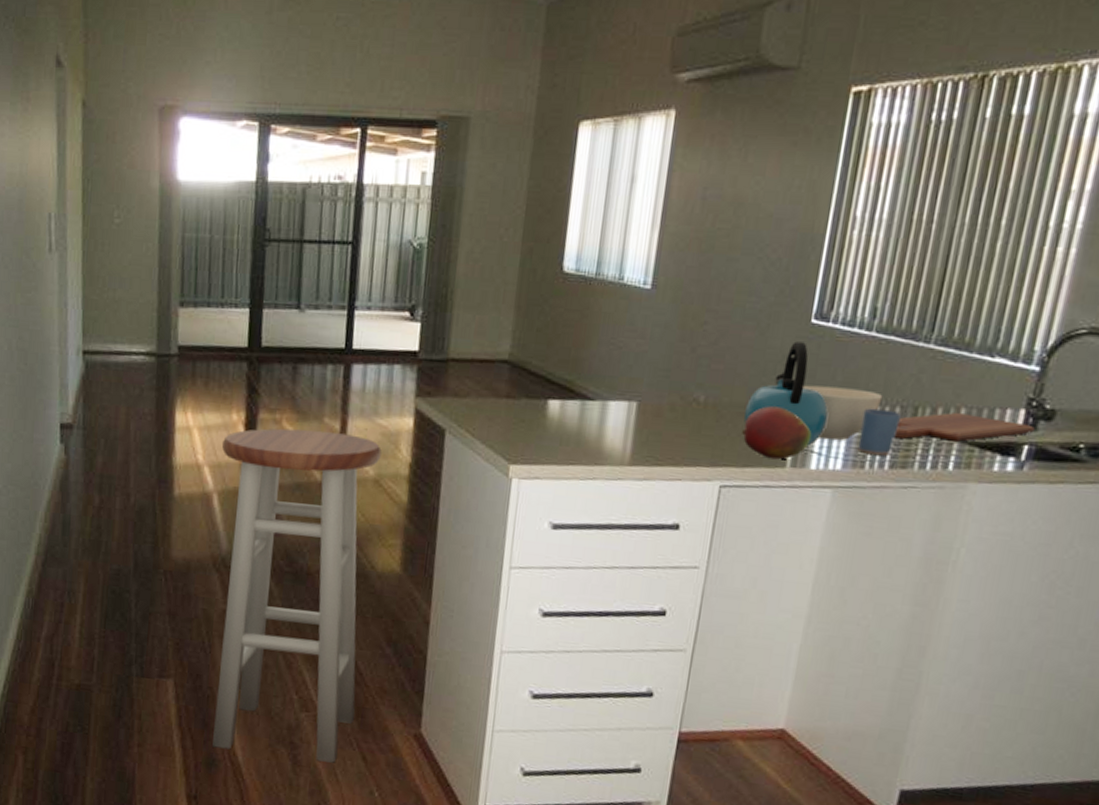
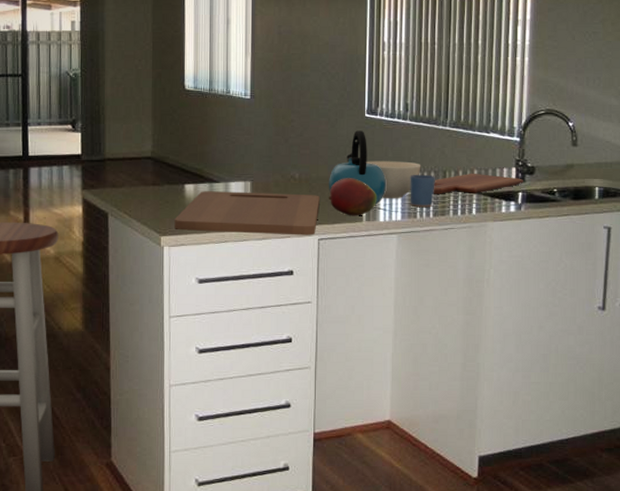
cutting board: none [528,410,730,481] -> present [174,191,320,236]

